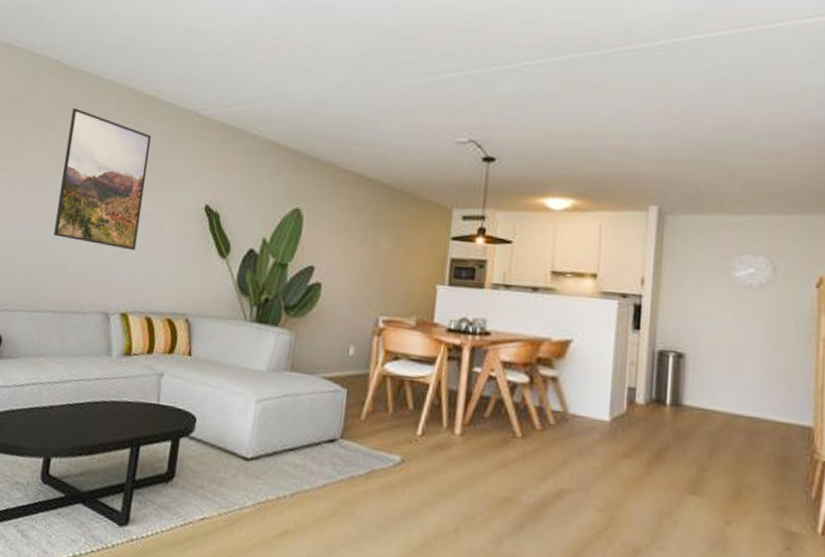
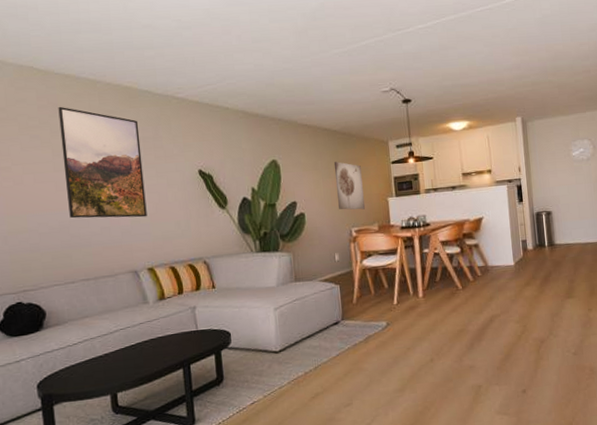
wall art: none [368,224,408,294] -> present [333,162,365,210]

